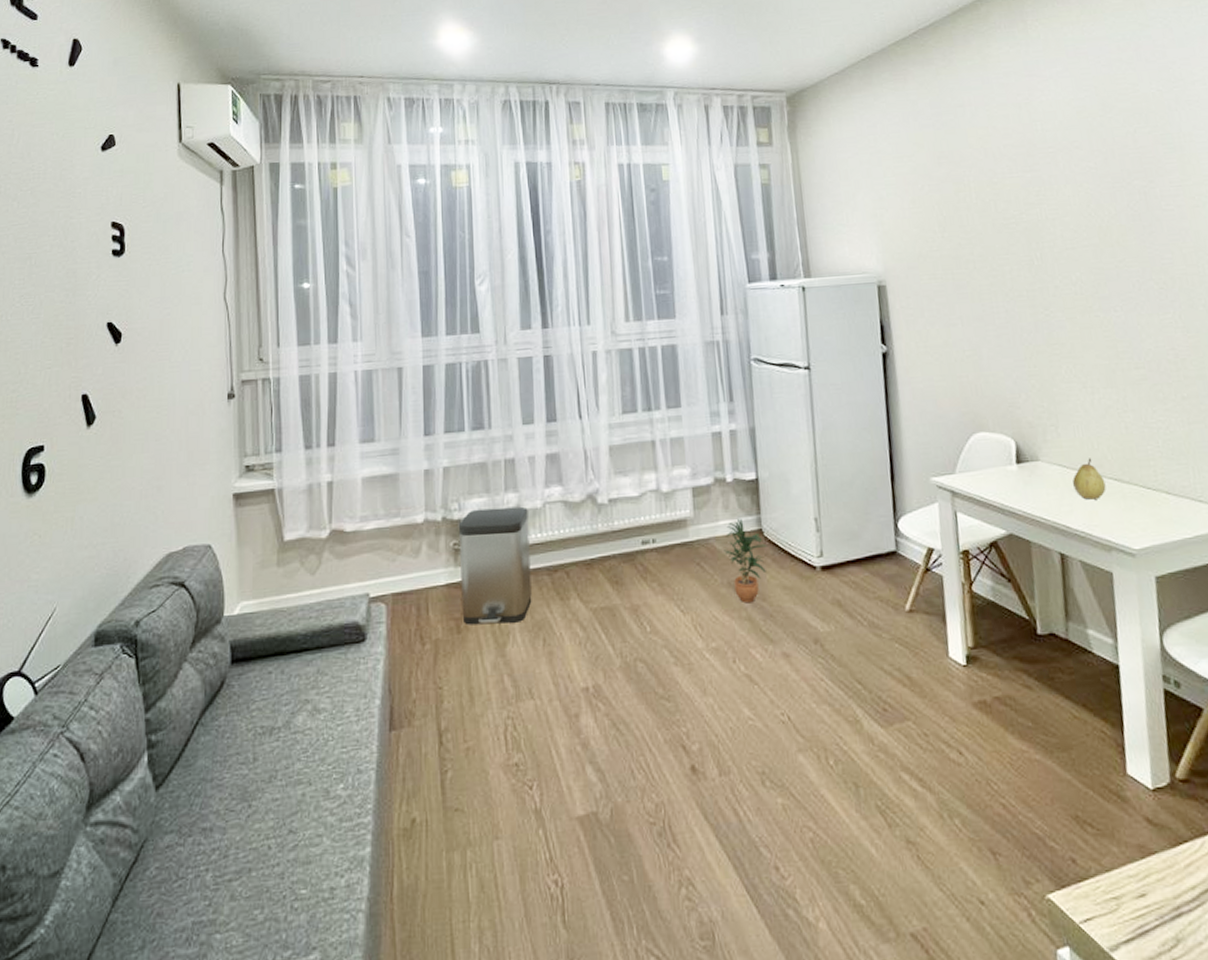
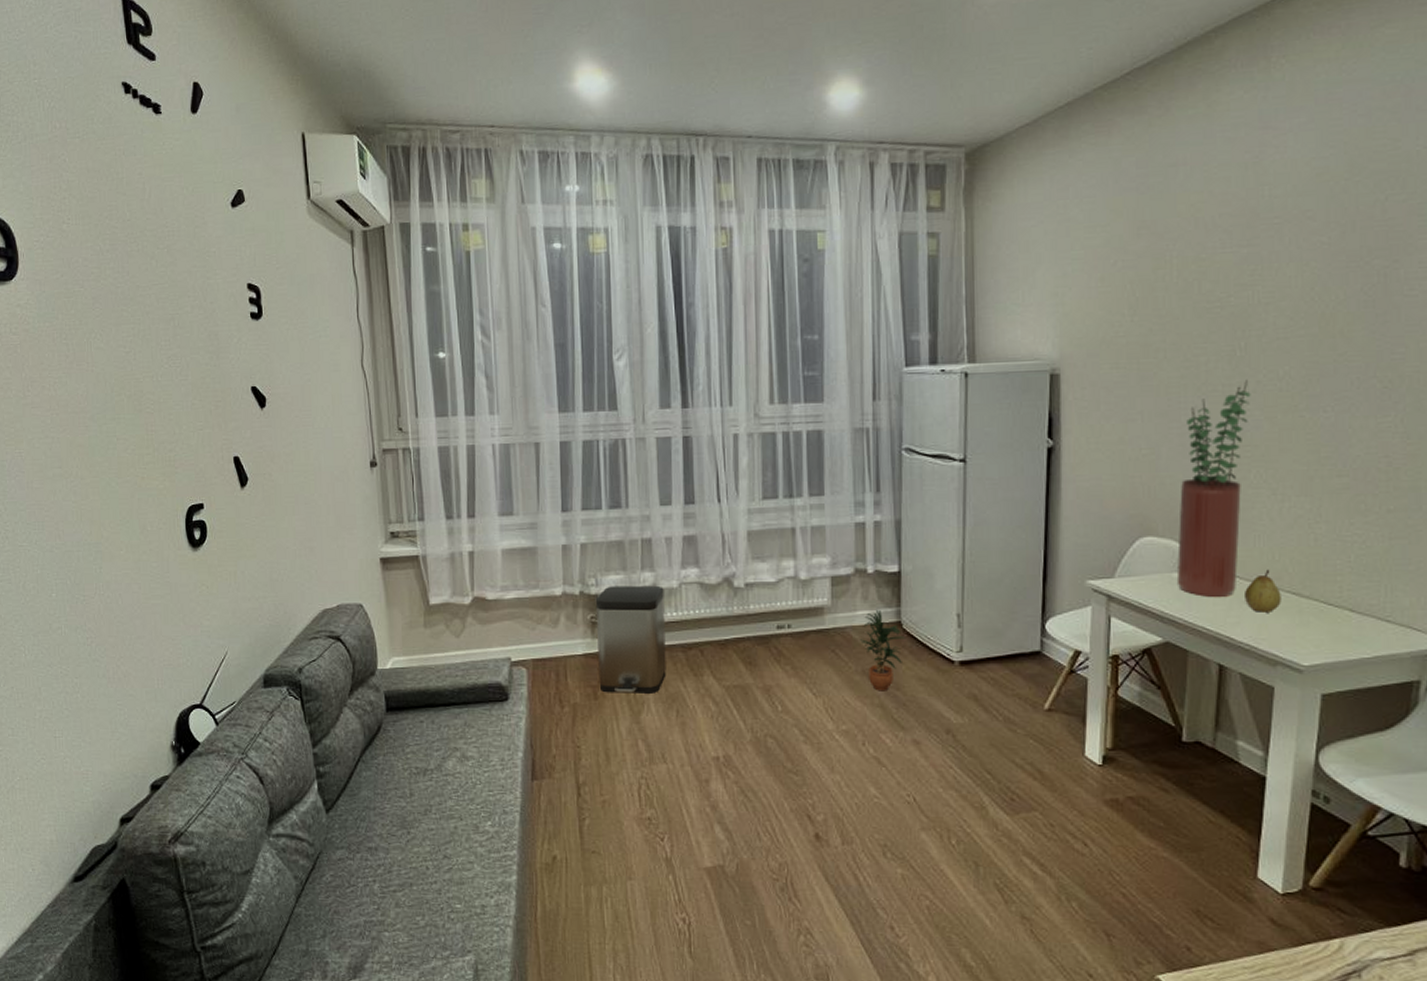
vase: none [1000,285,1065,488] -> present [1176,379,1251,597]

